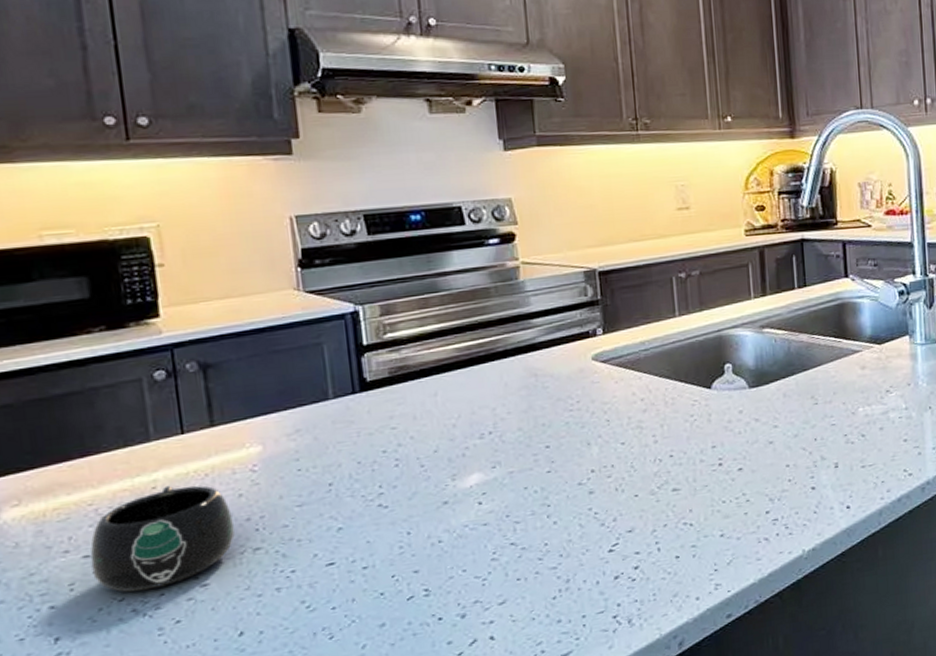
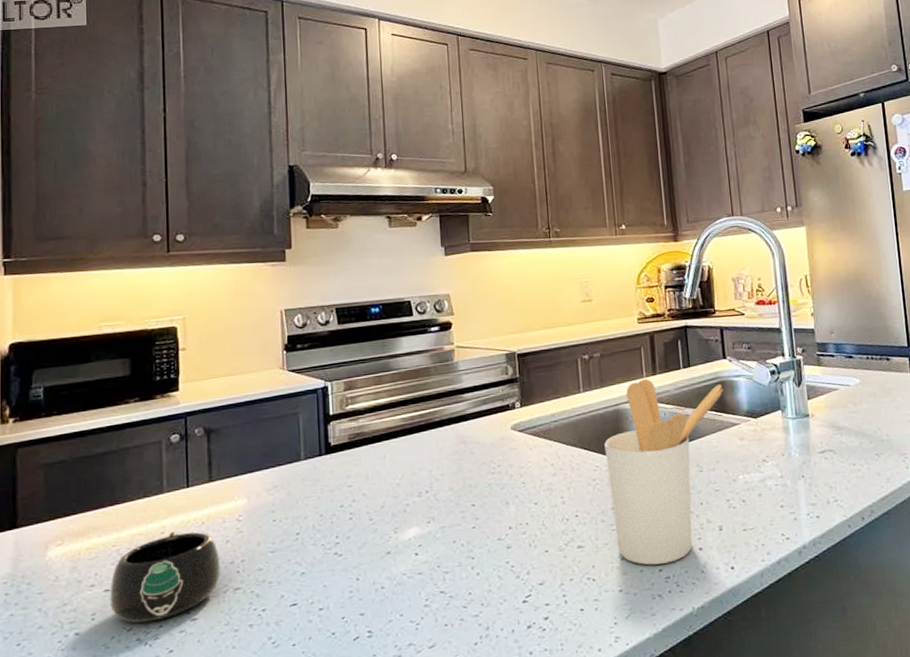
utensil holder: none [704,300,844,507] -> present [604,378,723,565]

